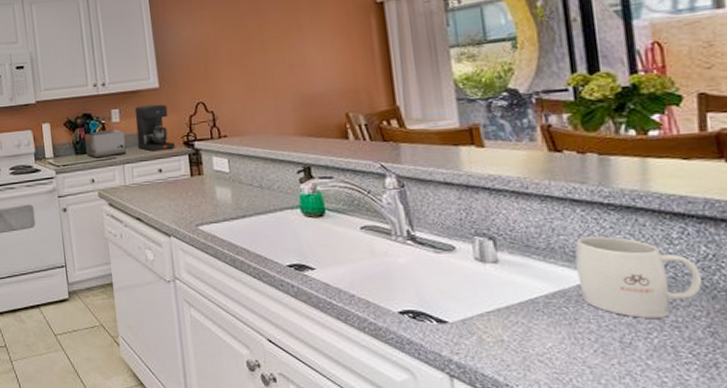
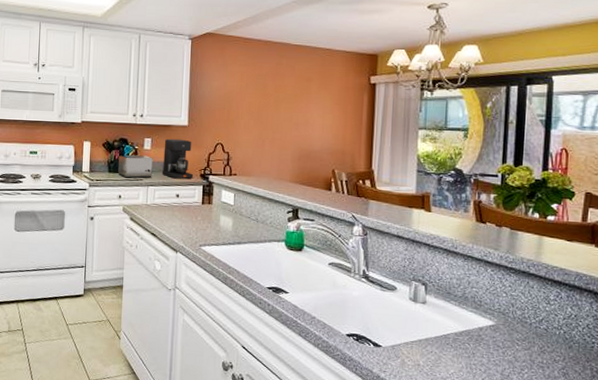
mug: present [575,236,702,318] -> none [480,291,564,359]

